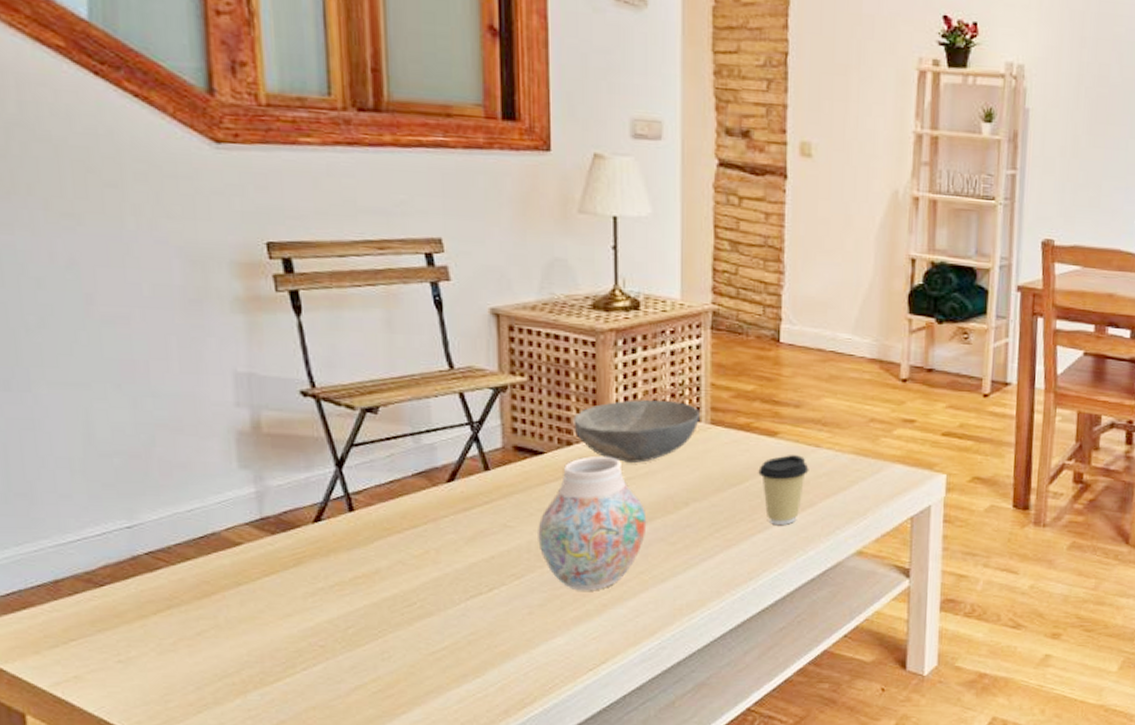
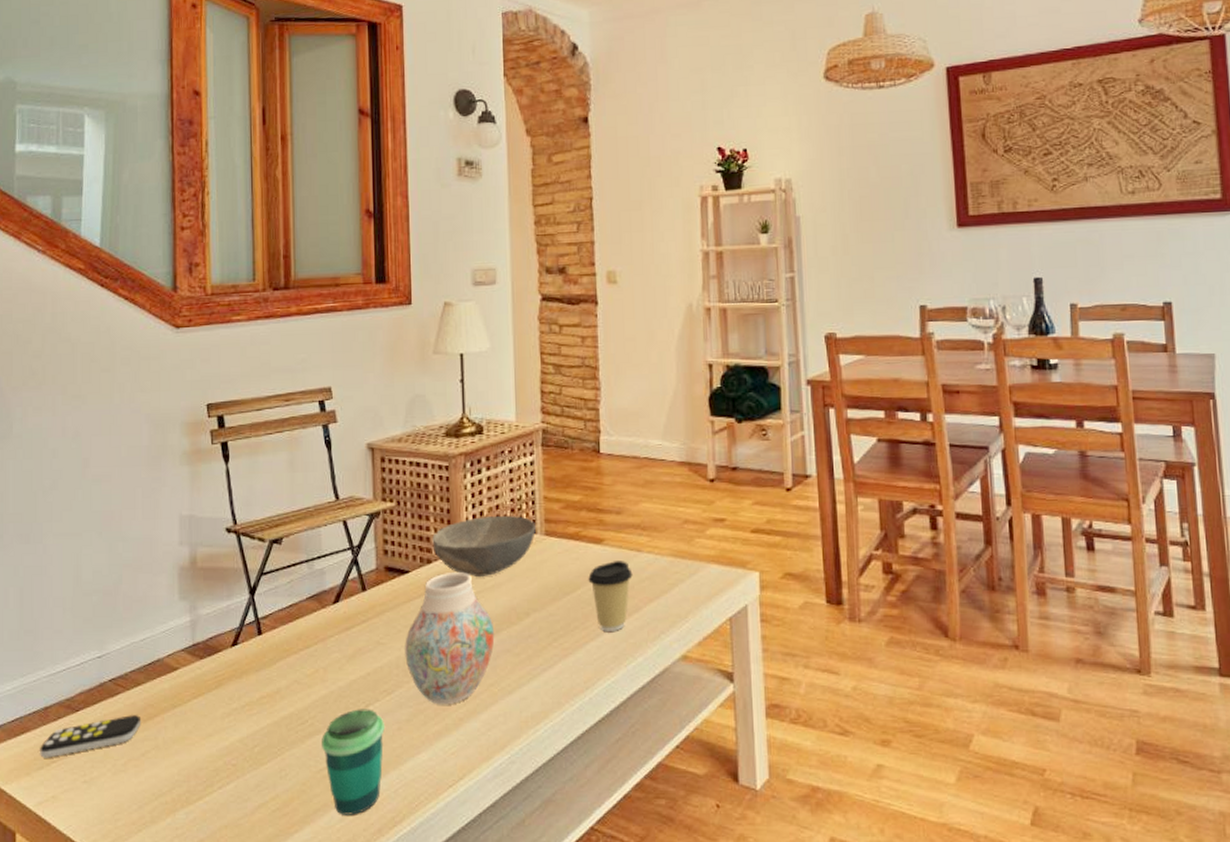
remote control: none [51,592,194,636] -> present [40,715,141,758]
cup: none [434,592,512,697] -> present [322,709,384,815]

